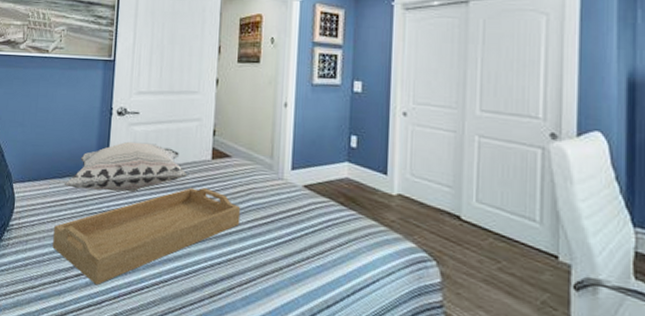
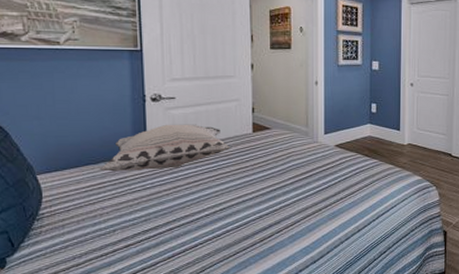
serving tray: present [52,188,241,286] -> none [94,156,283,251]

